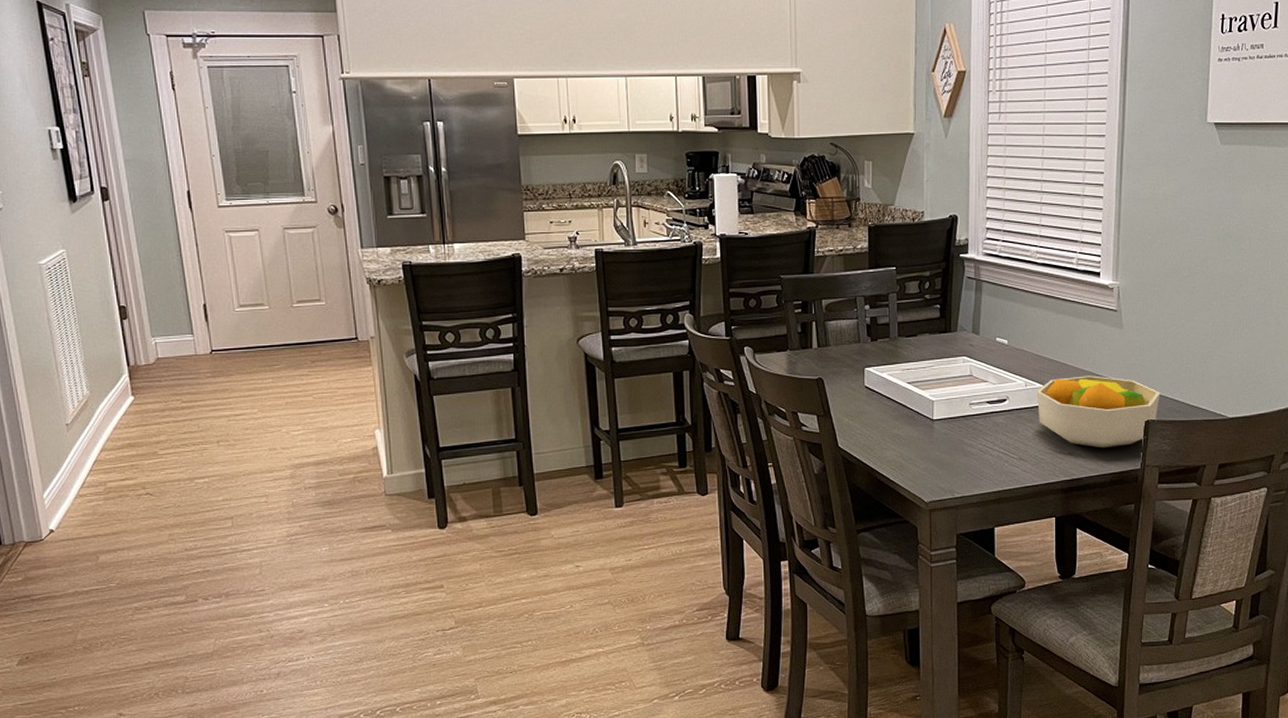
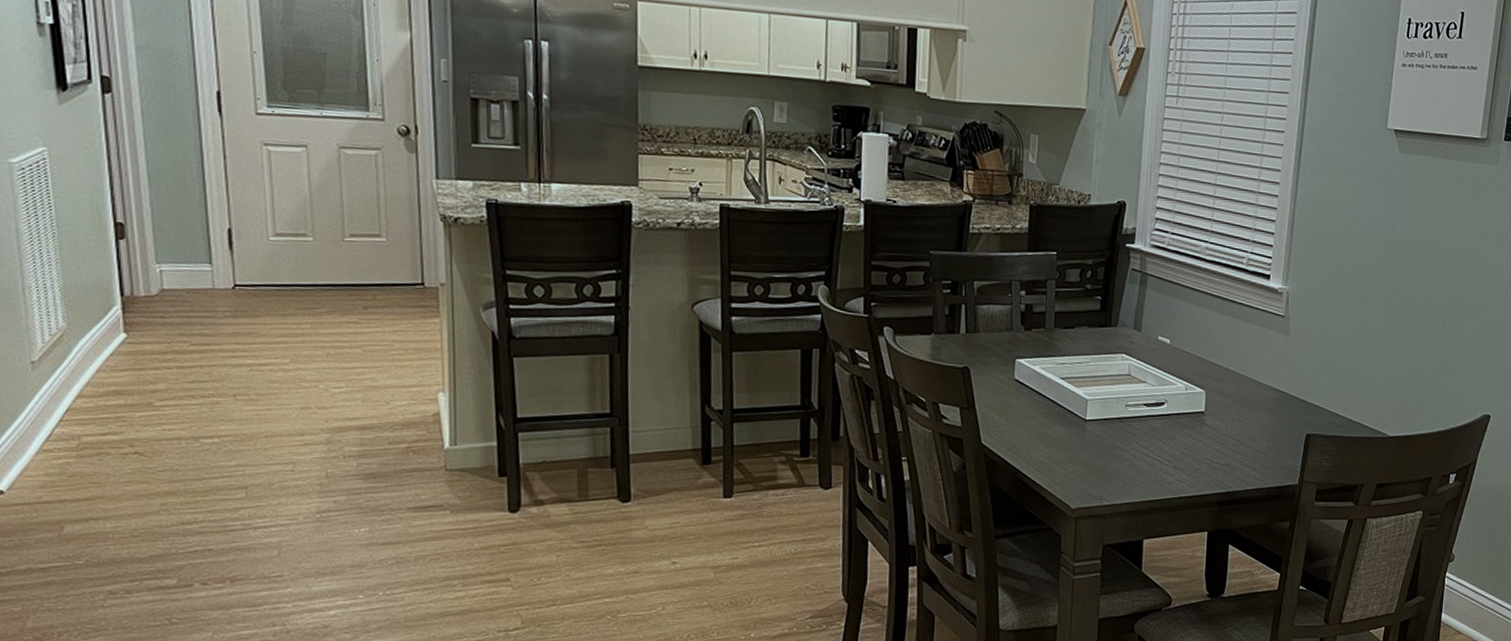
fruit bowl: present [1036,375,1160,449] -> none [1196,383,1323,461]

